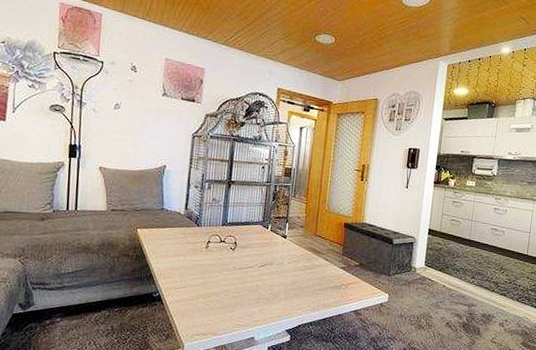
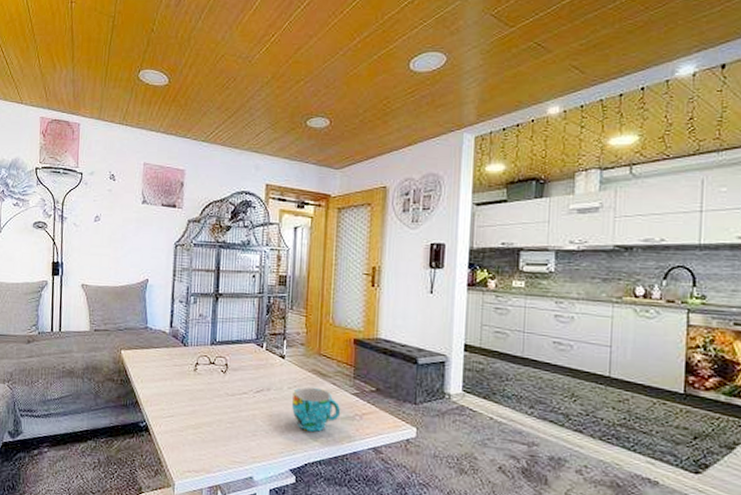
cup: none [290,262,331,299] -> present [292,386,341,432]

